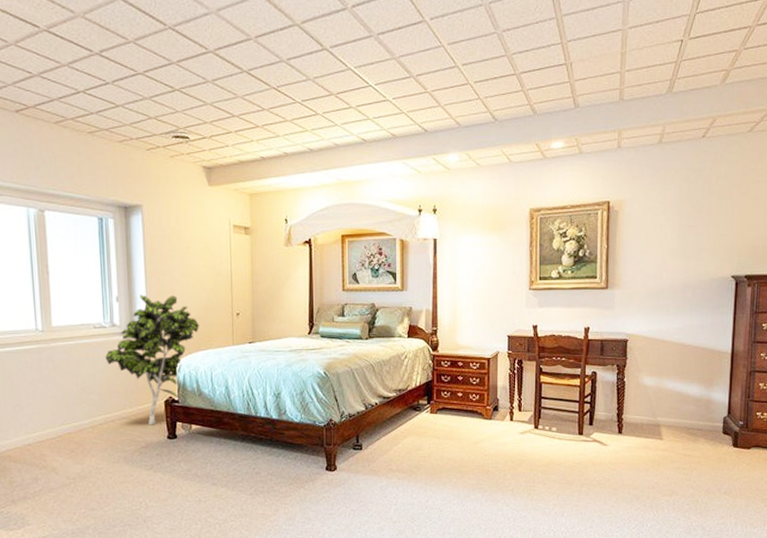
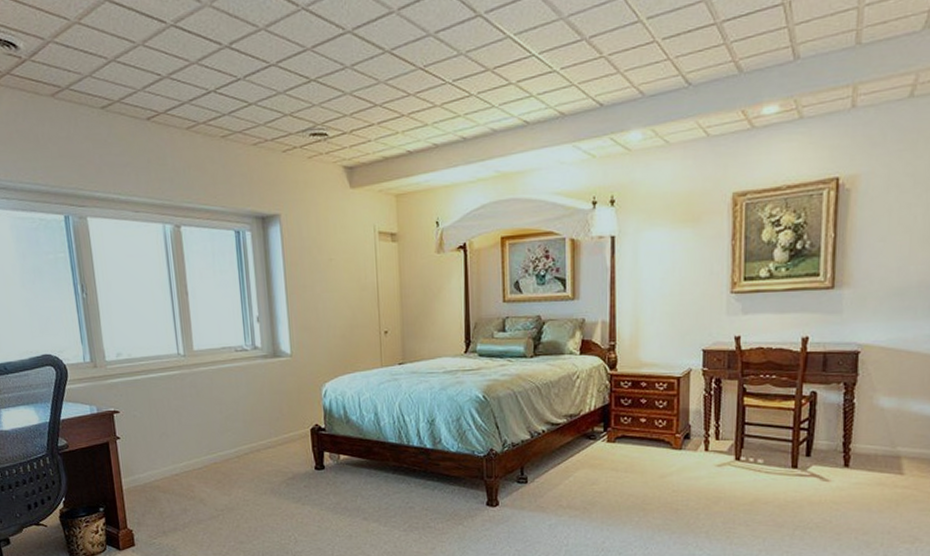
indoor plant: present [105,294,199,426] -> none [248,313,345,455]

